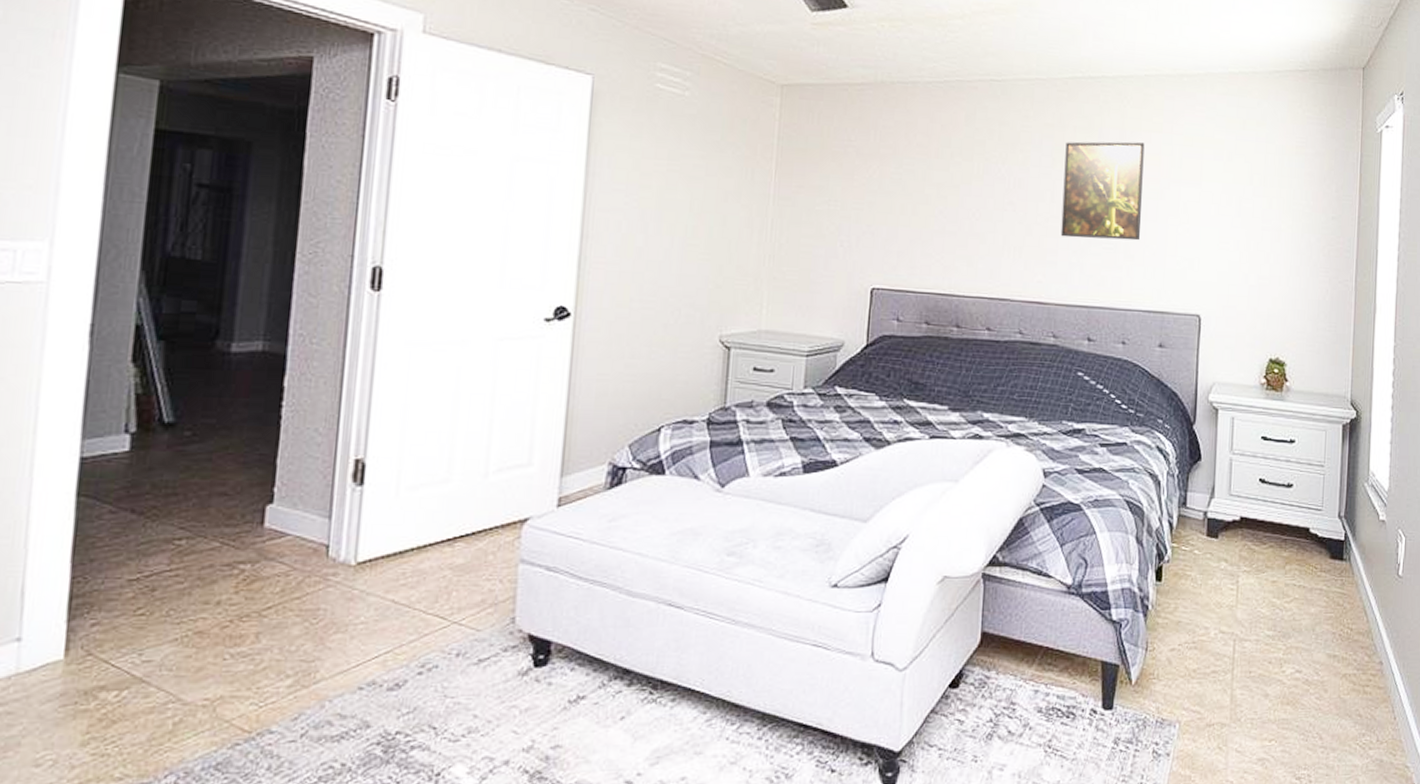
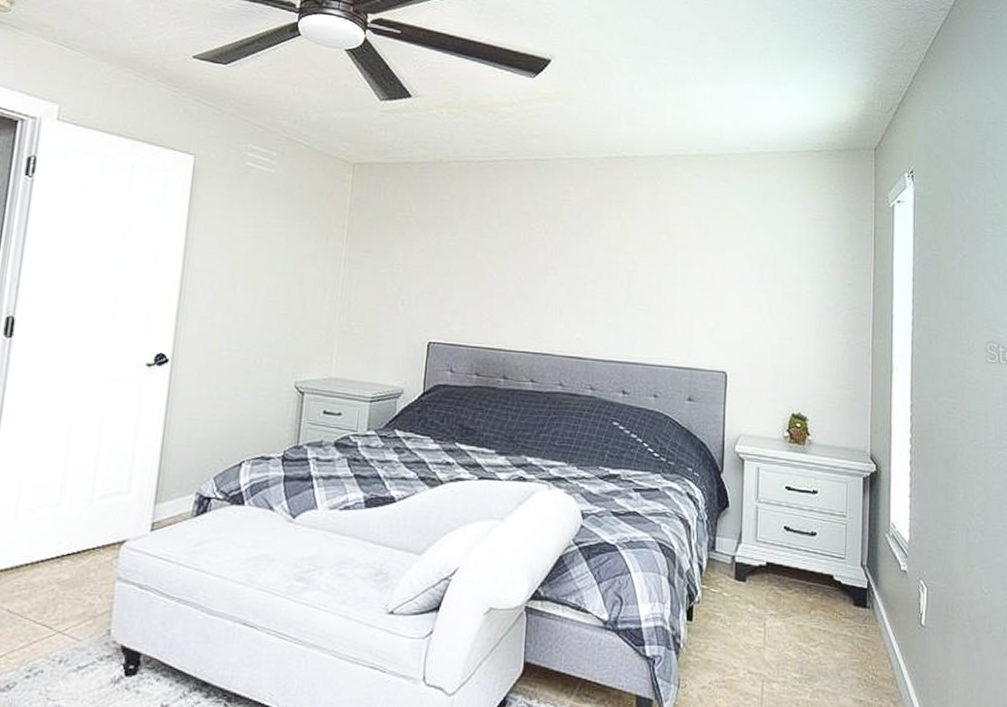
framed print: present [1060,141,1145,241] -> none [597,214,674,303]

